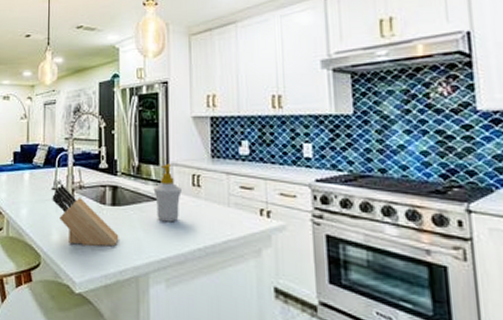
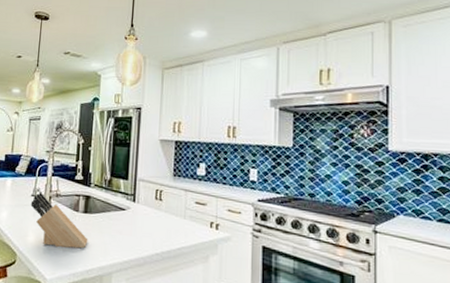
soap bottle: present [153,163,182,222] -> none [121,179,146,230]

